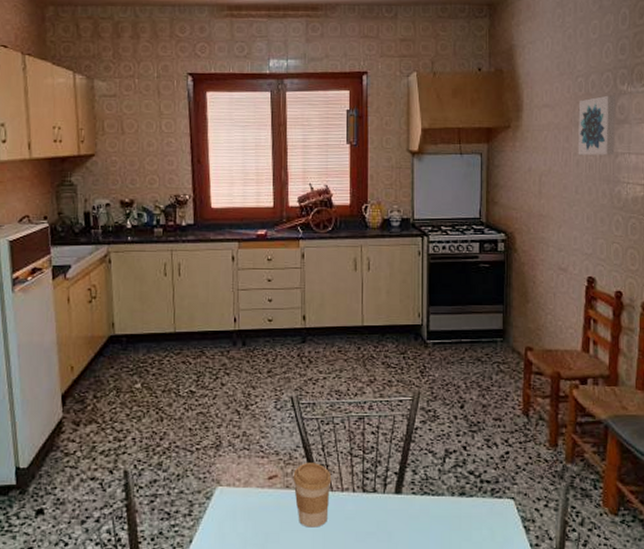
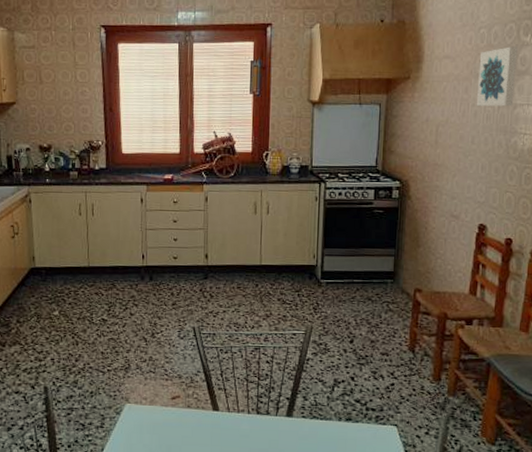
coffee cup: present [293,463,332,528] -> none [194,386,229,443]

